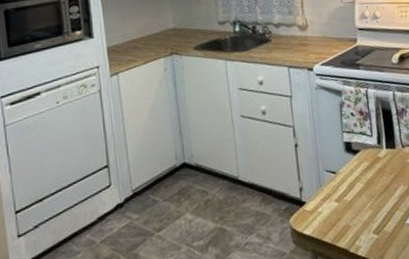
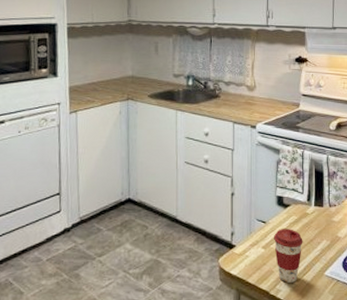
coffee cup: none [345,176,379,237] -> present [273,229,303,283]

